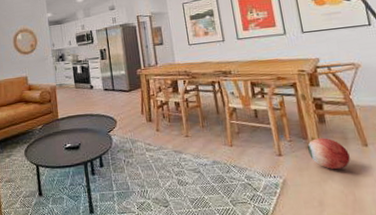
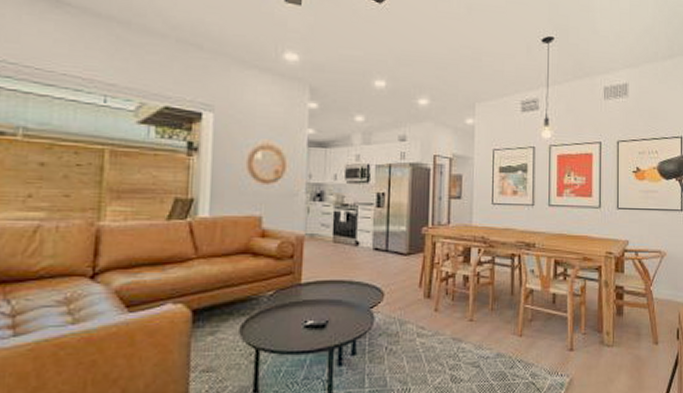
ball: present [307,138,350,170] -> none [601,332,639,369]

